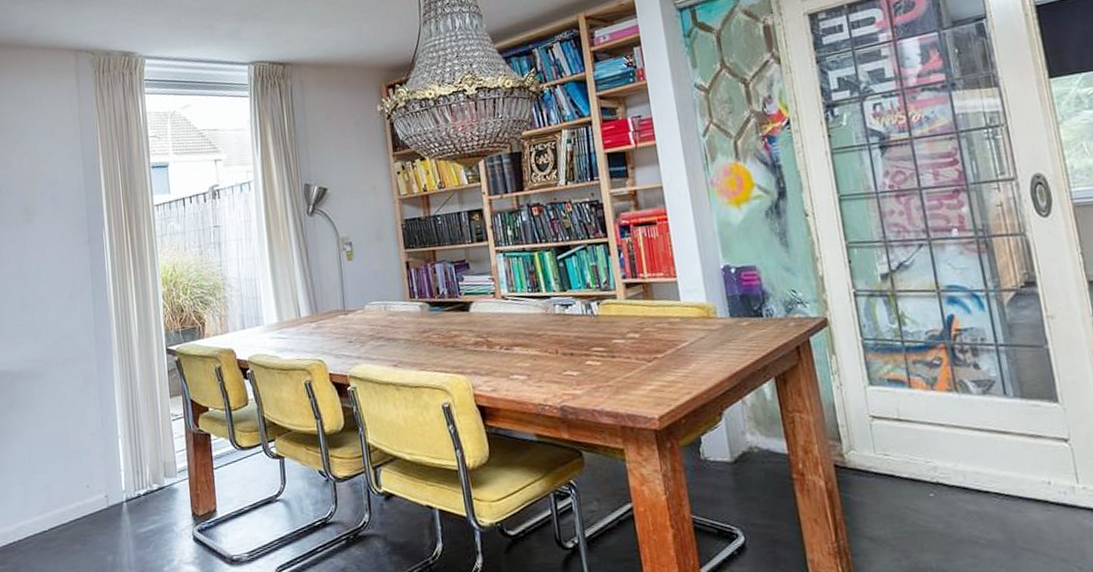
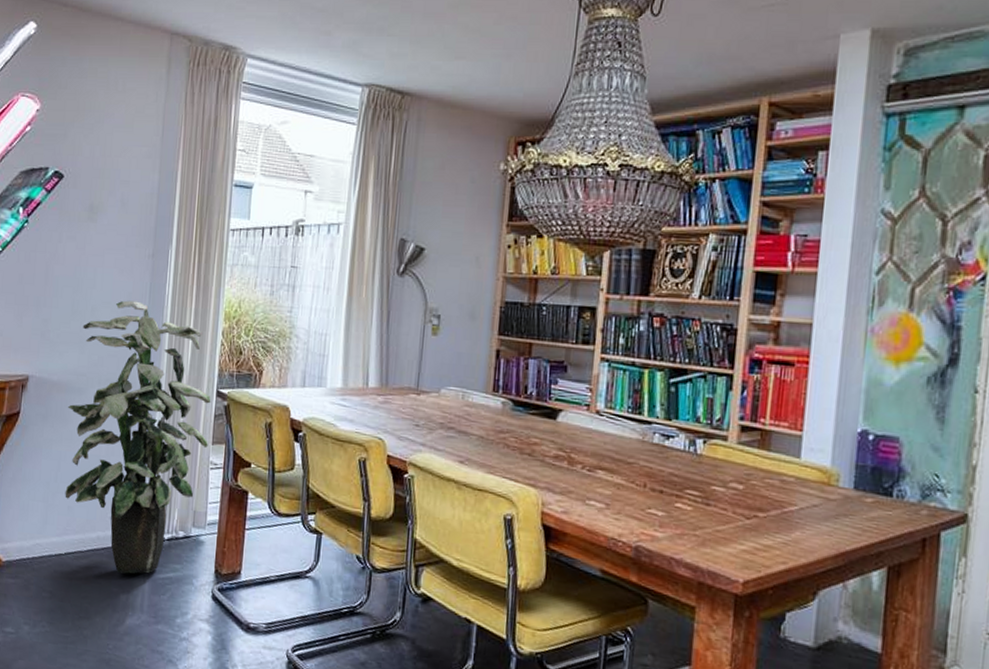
indoor plant: none [31,284,167,538] -> present [65,300,211,574]

